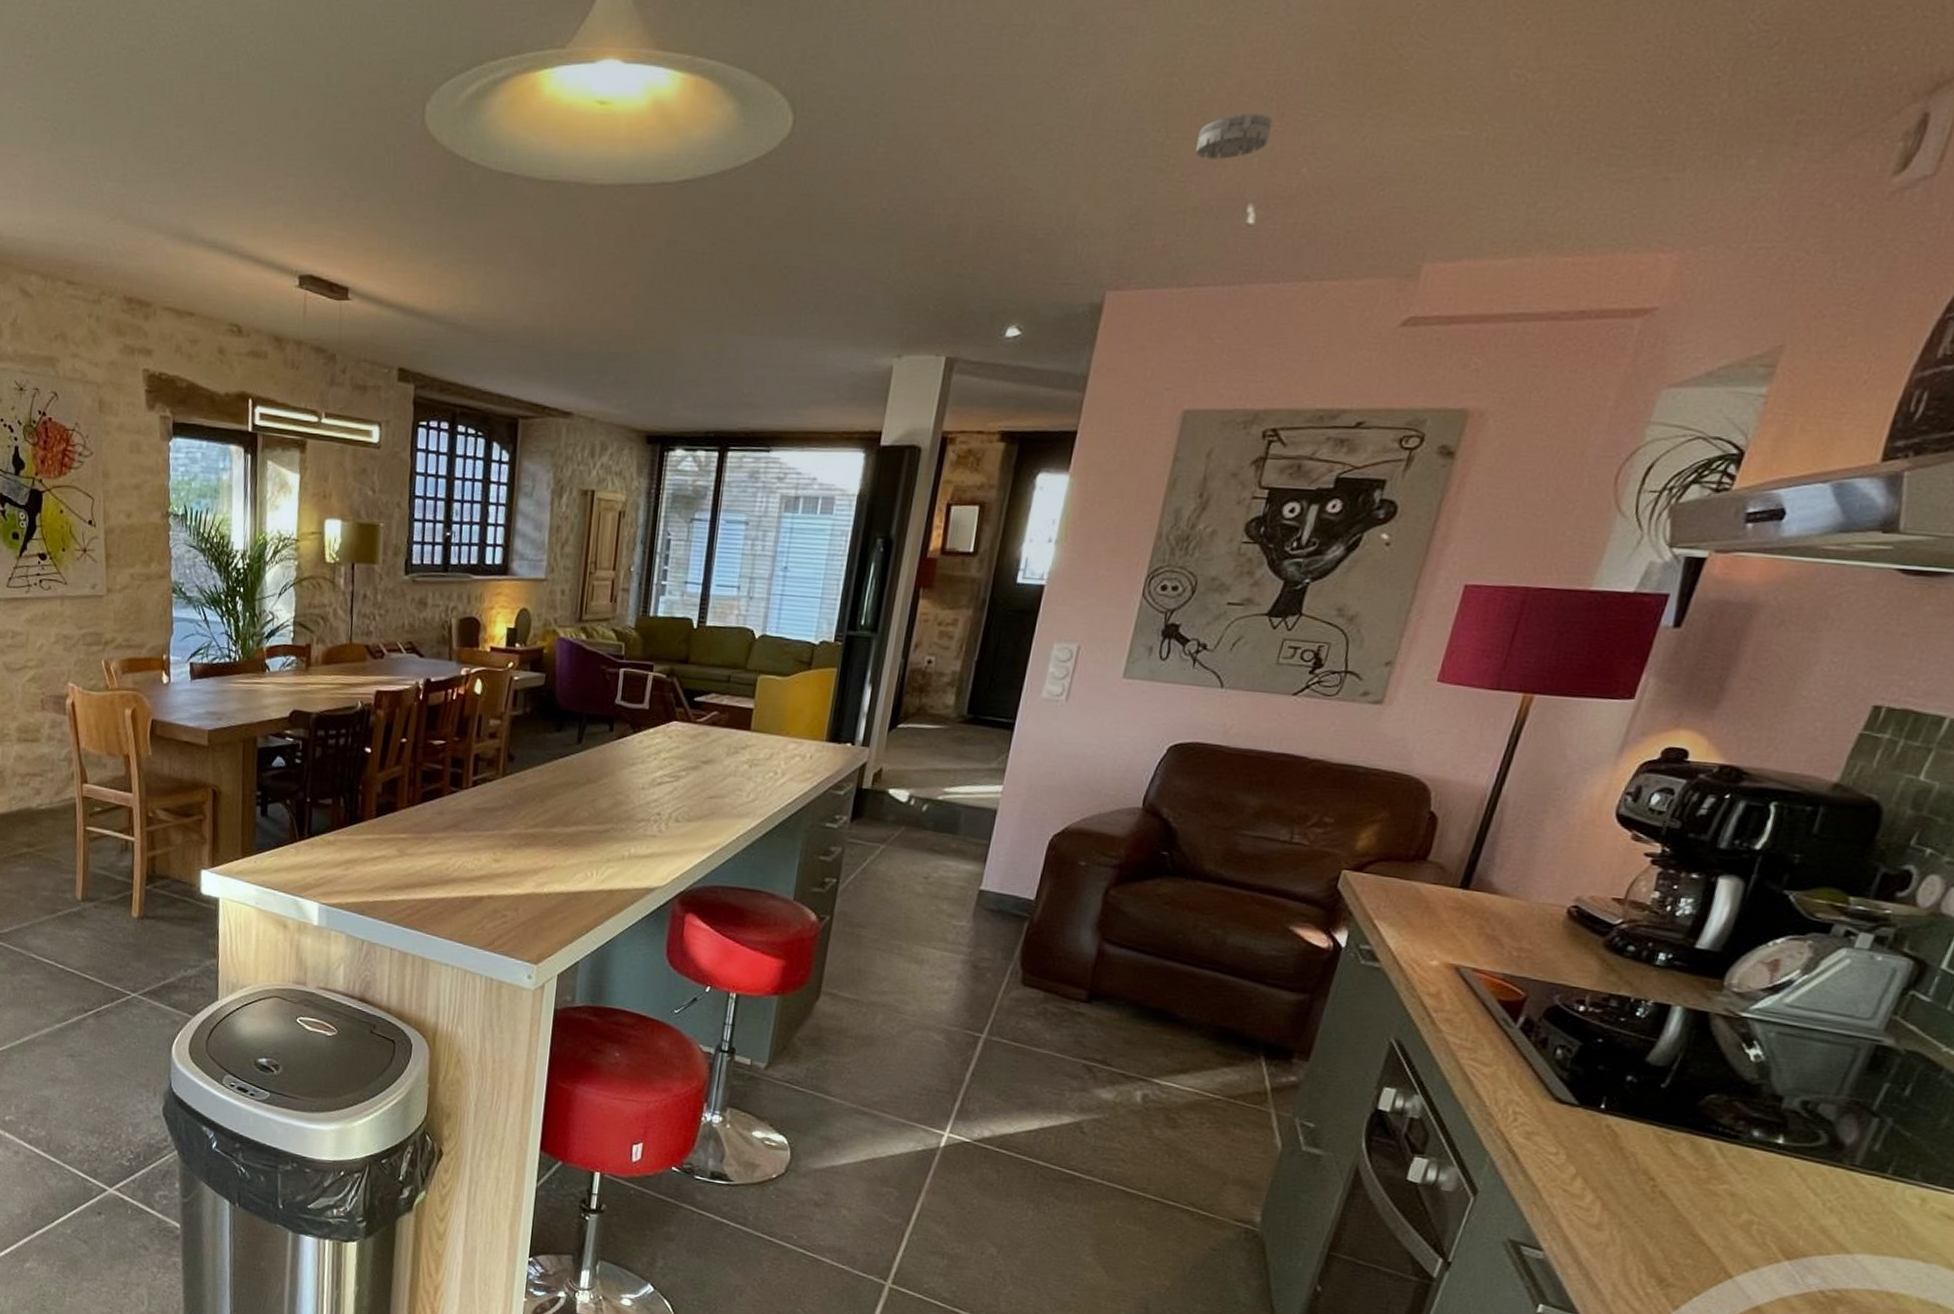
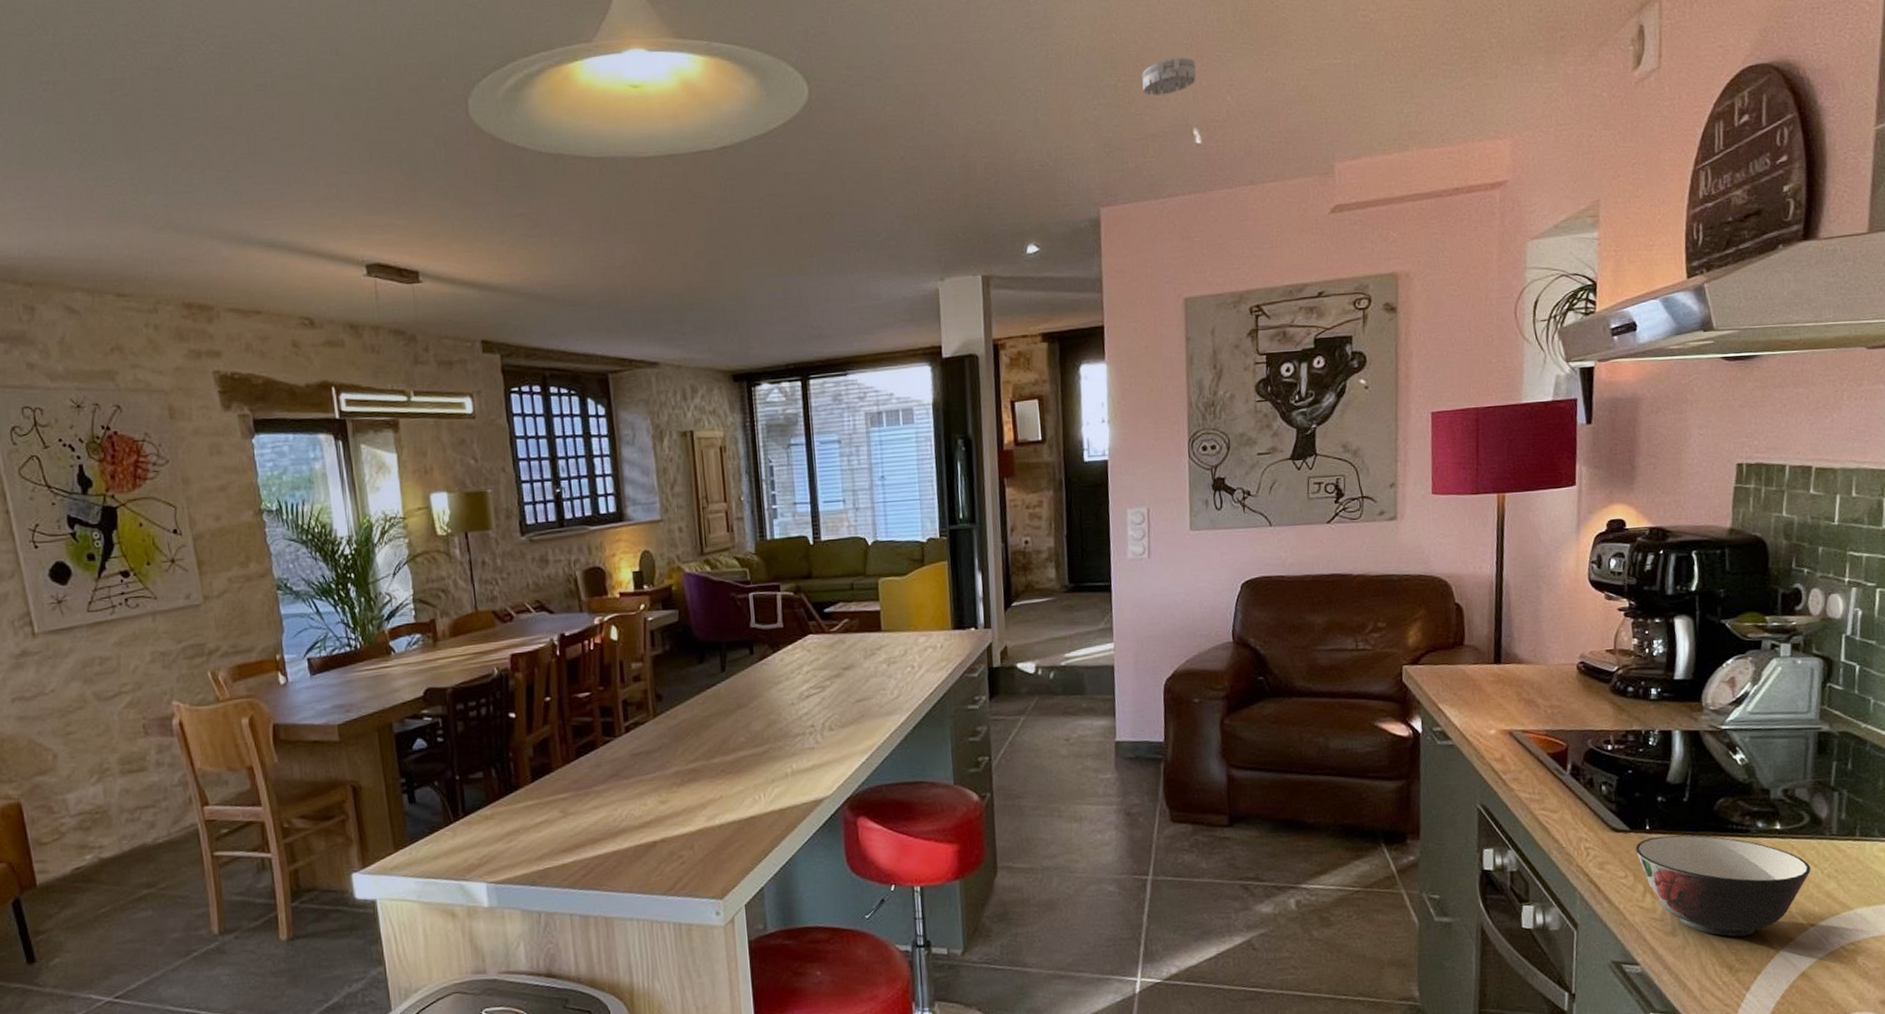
soup bowl: none [1578,1118,1810,1251] -> present [1635,835,1811,937]

